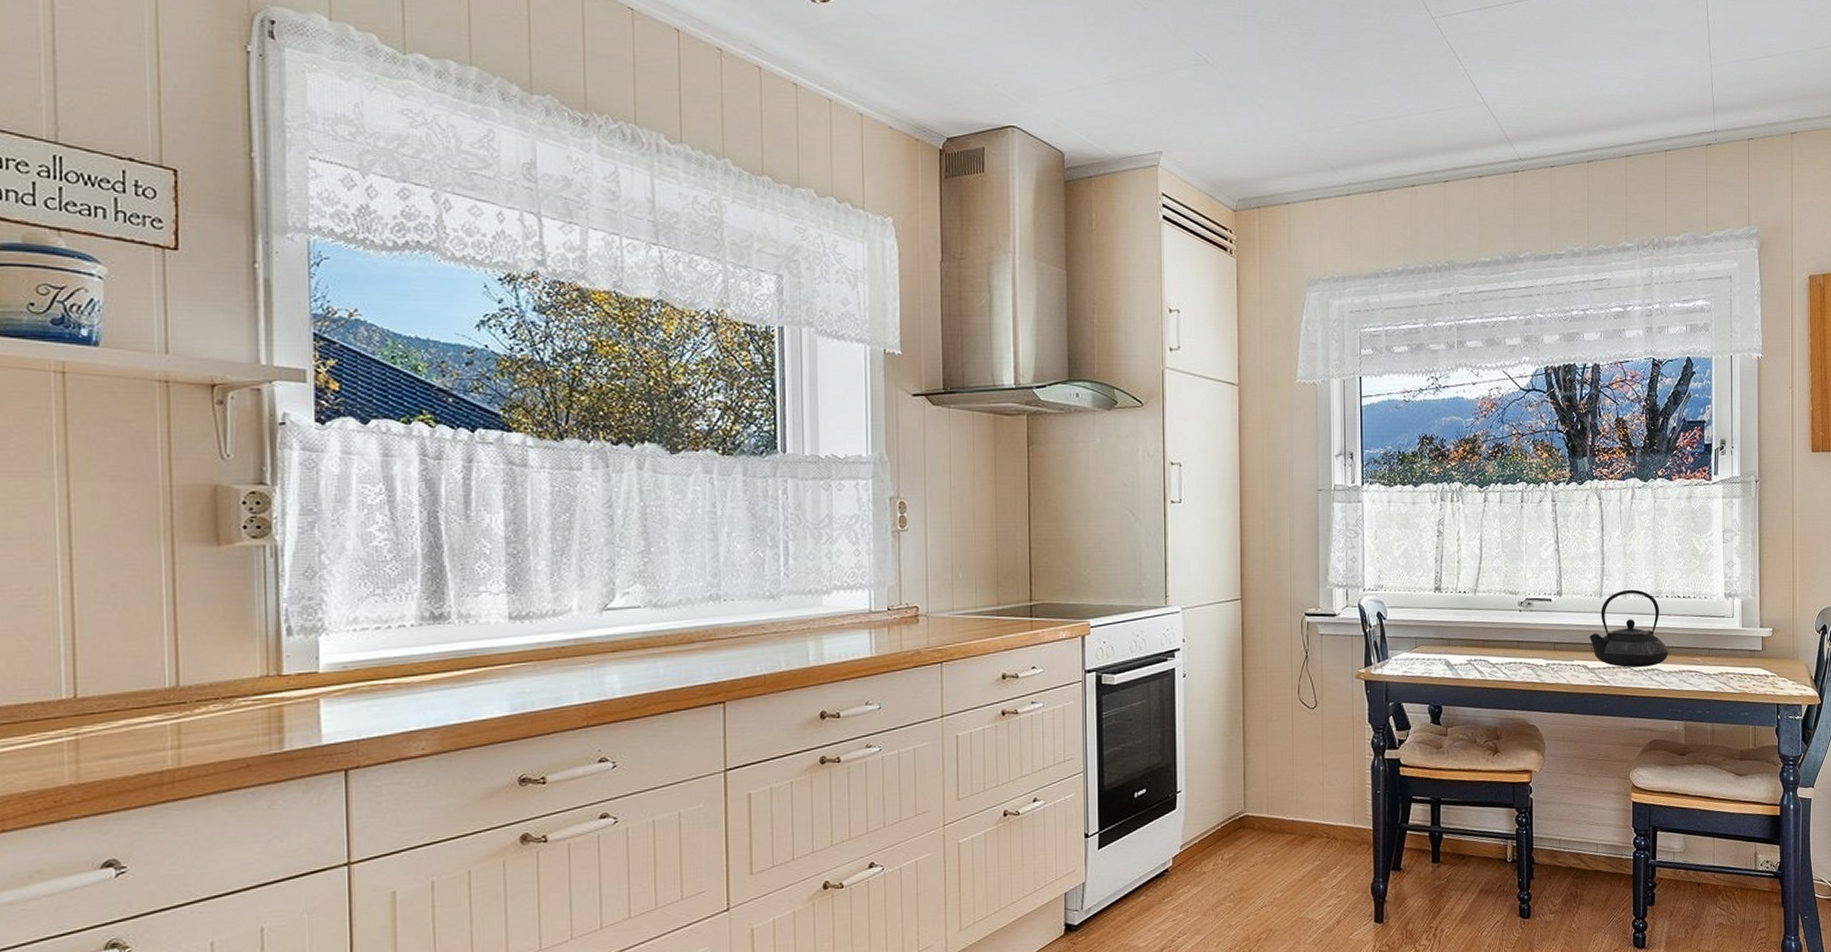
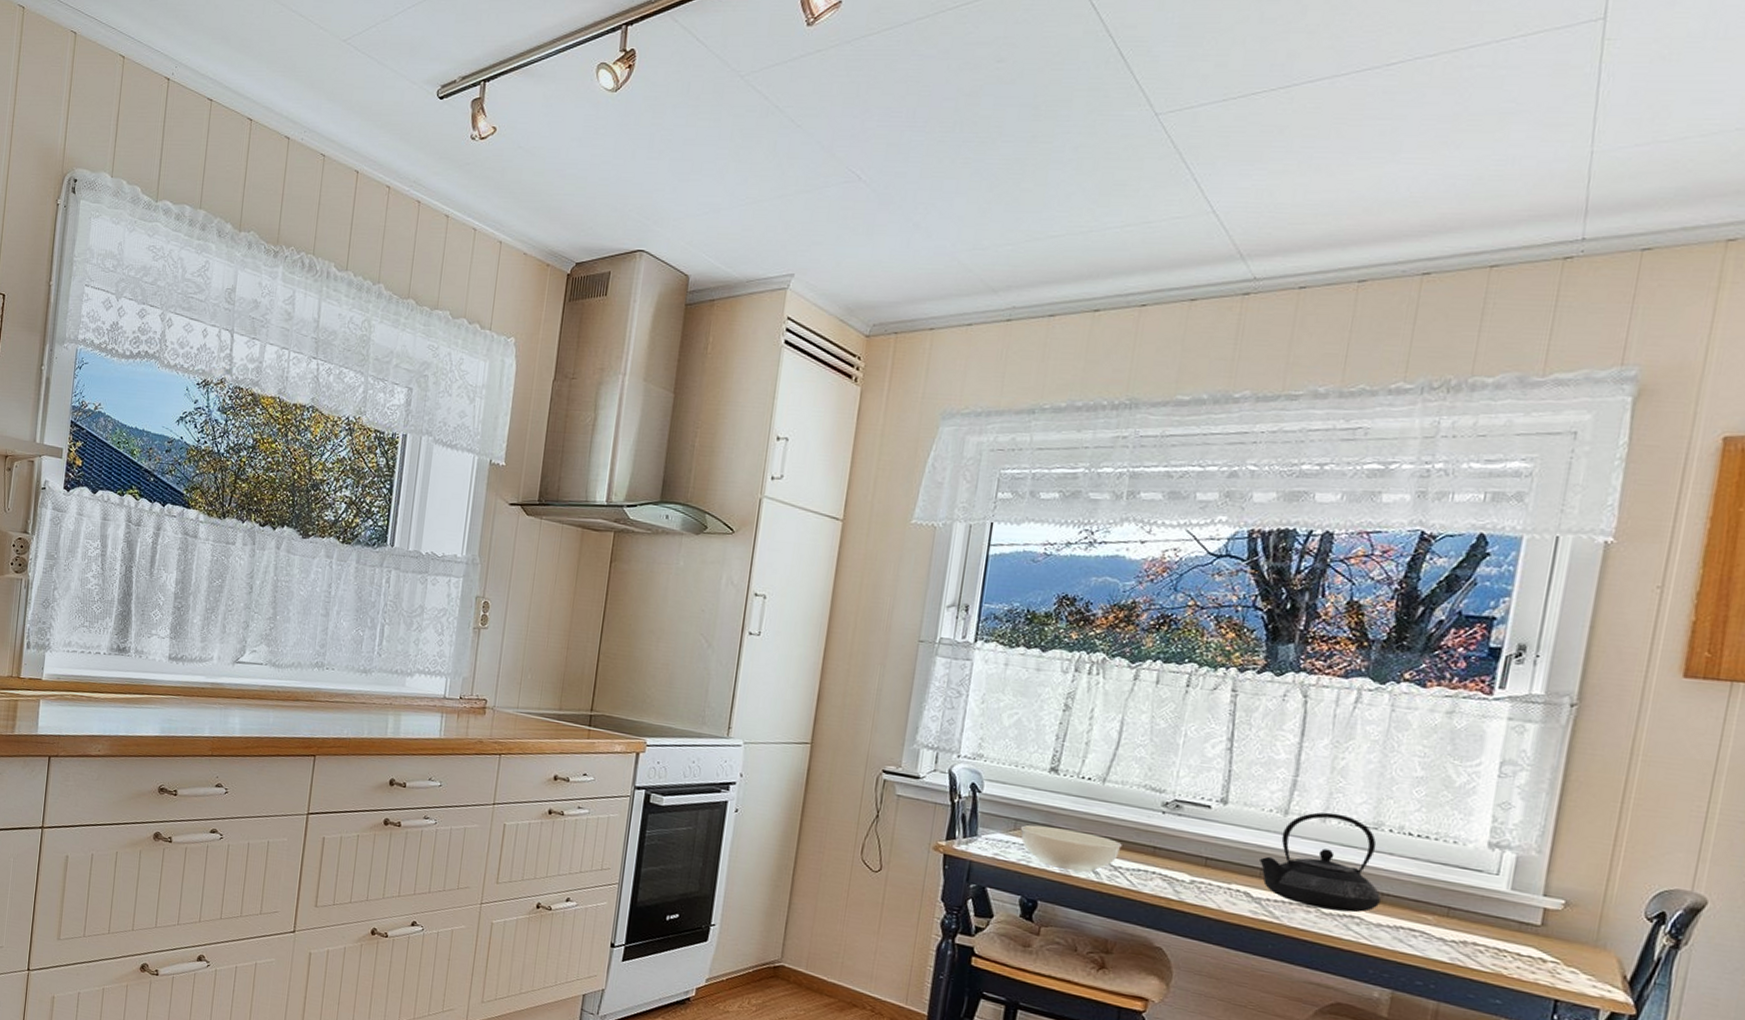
bowl: none [1420,639,1495,675] -> present [1020,824,1122,873]

